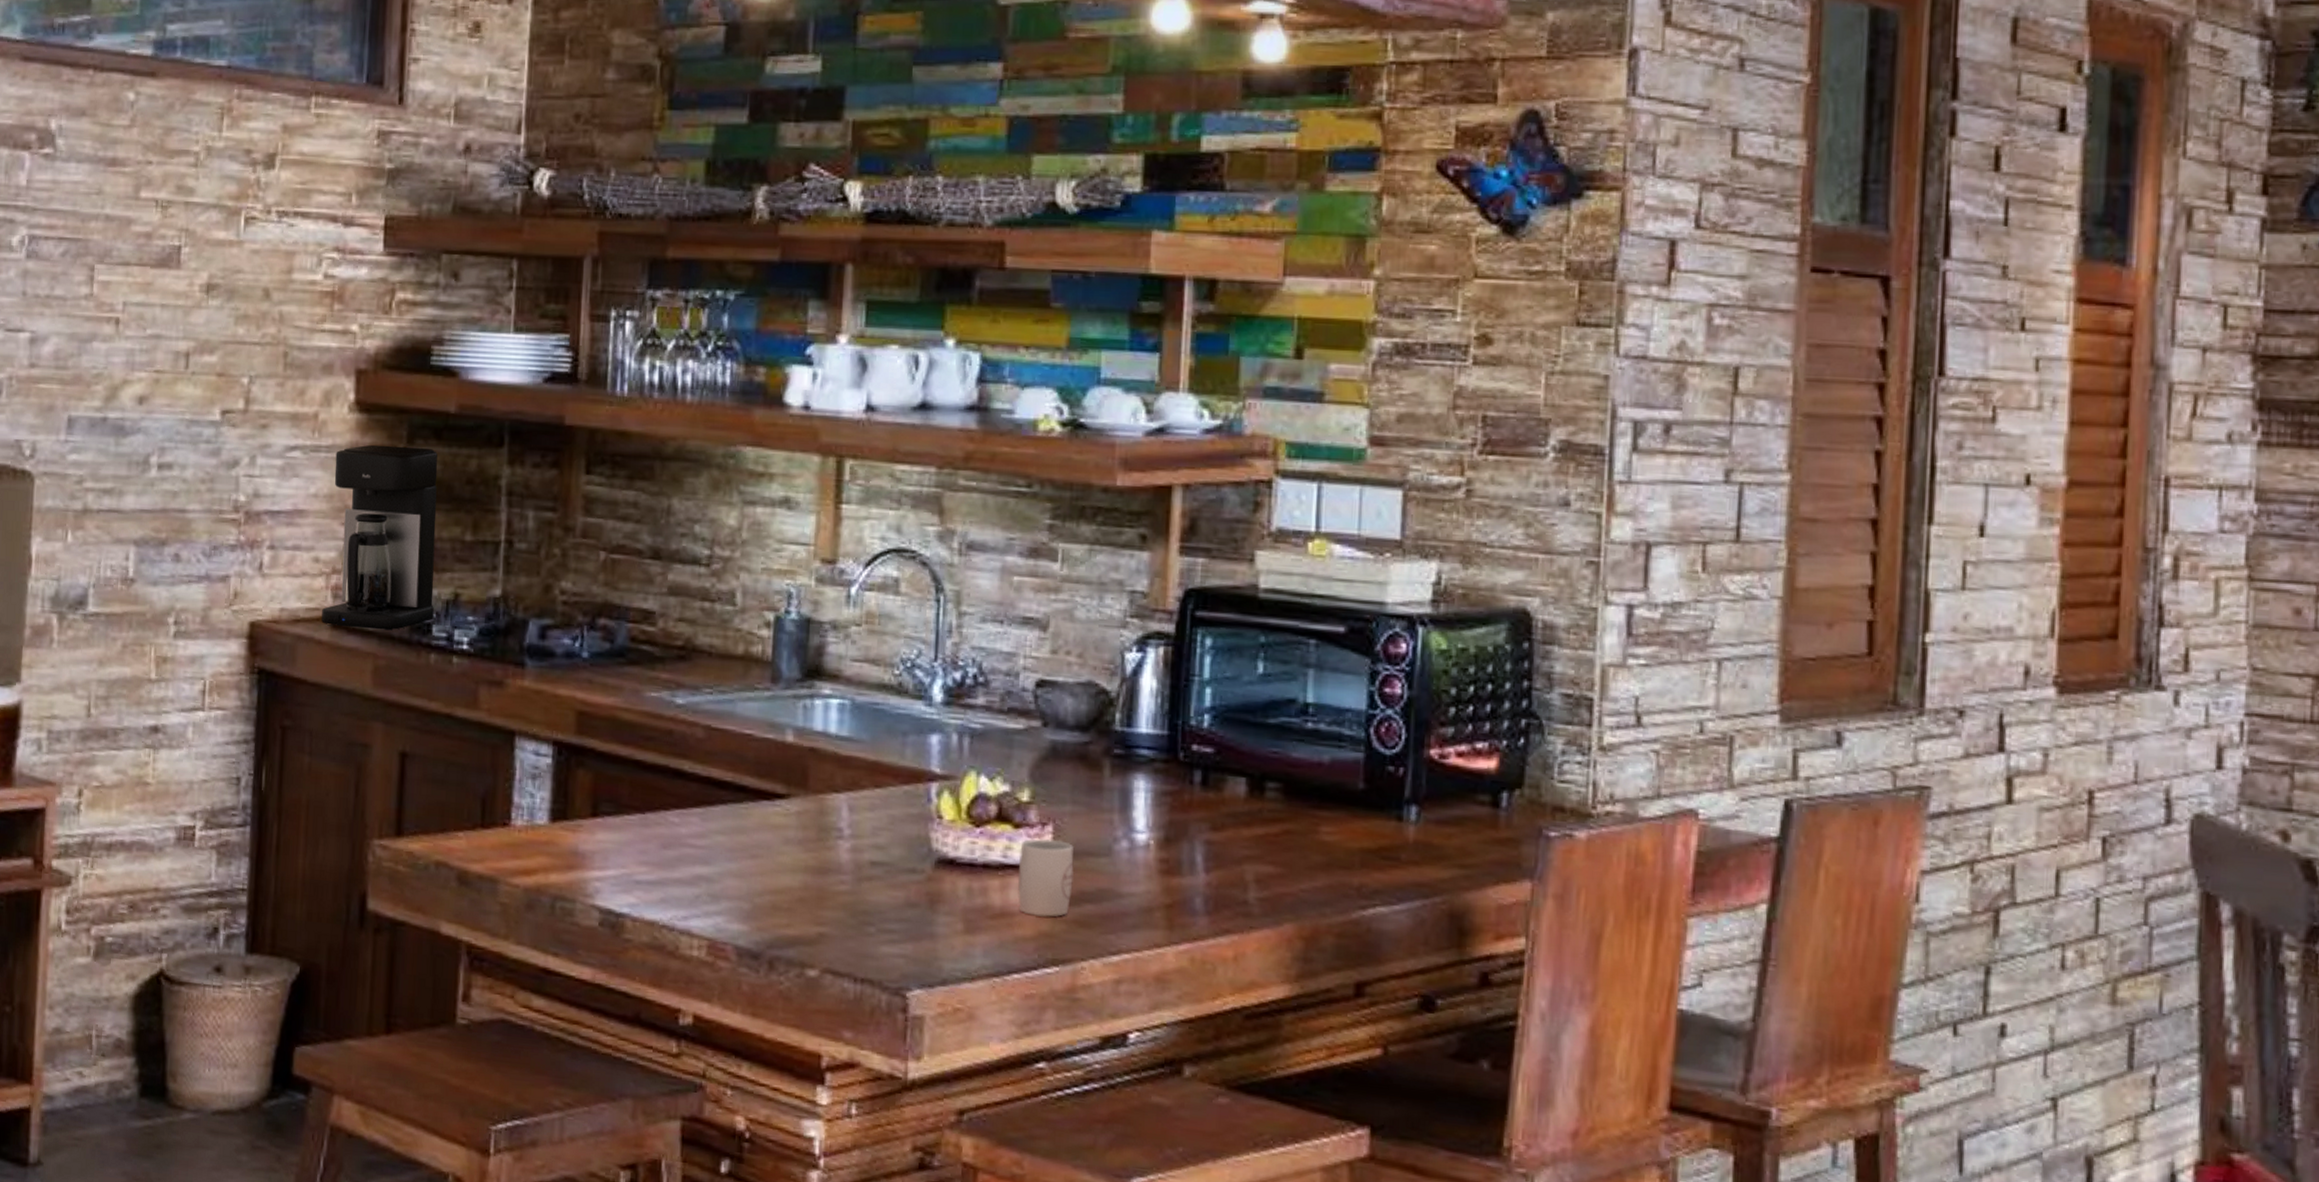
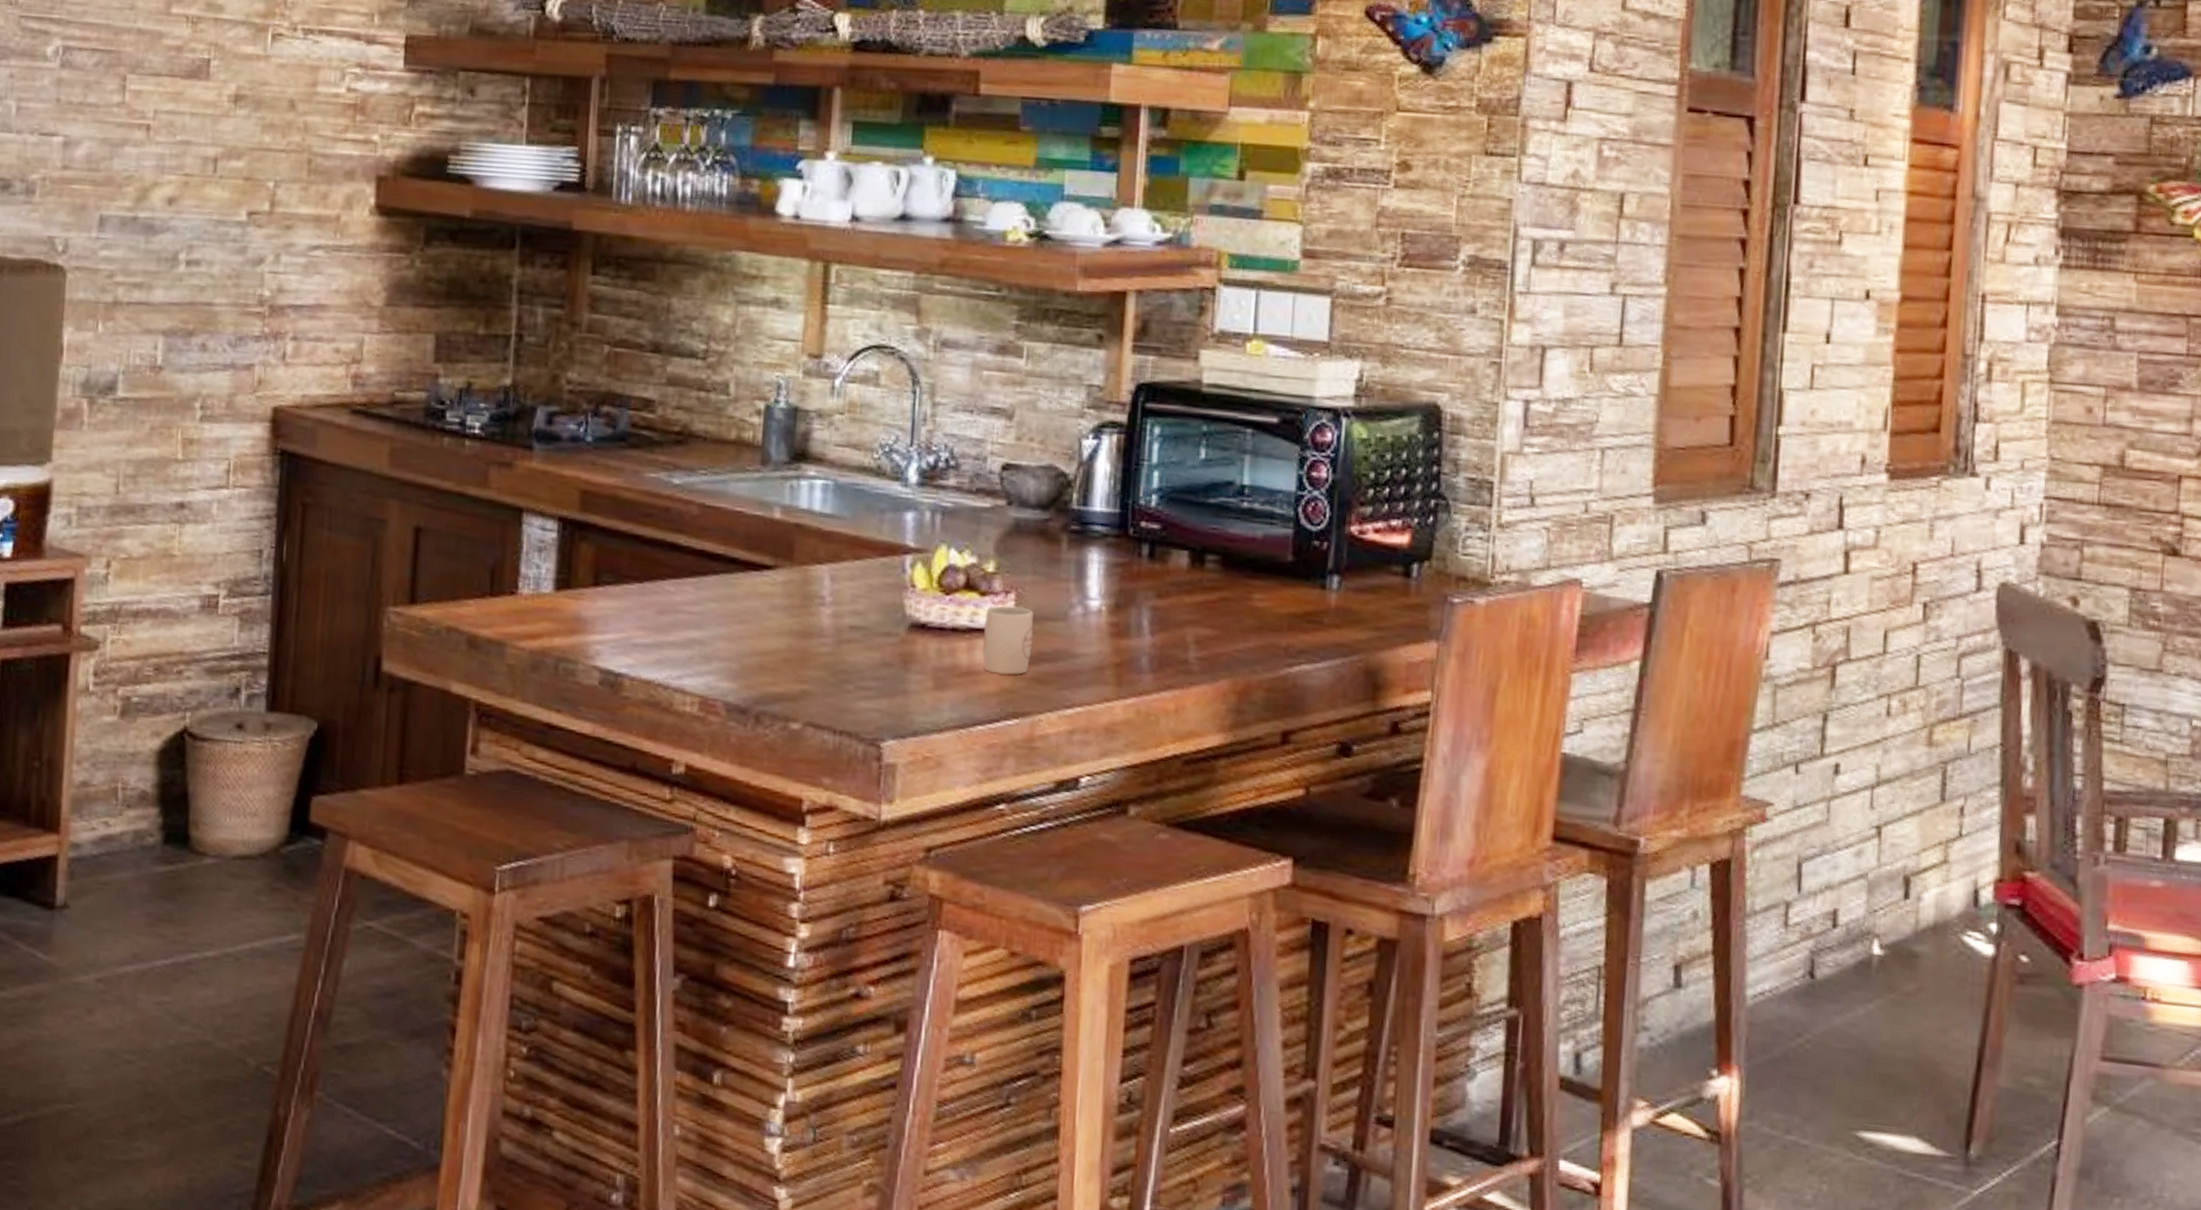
coffee maker: present [321,444,438,631] -> none [341,245,453,416]

